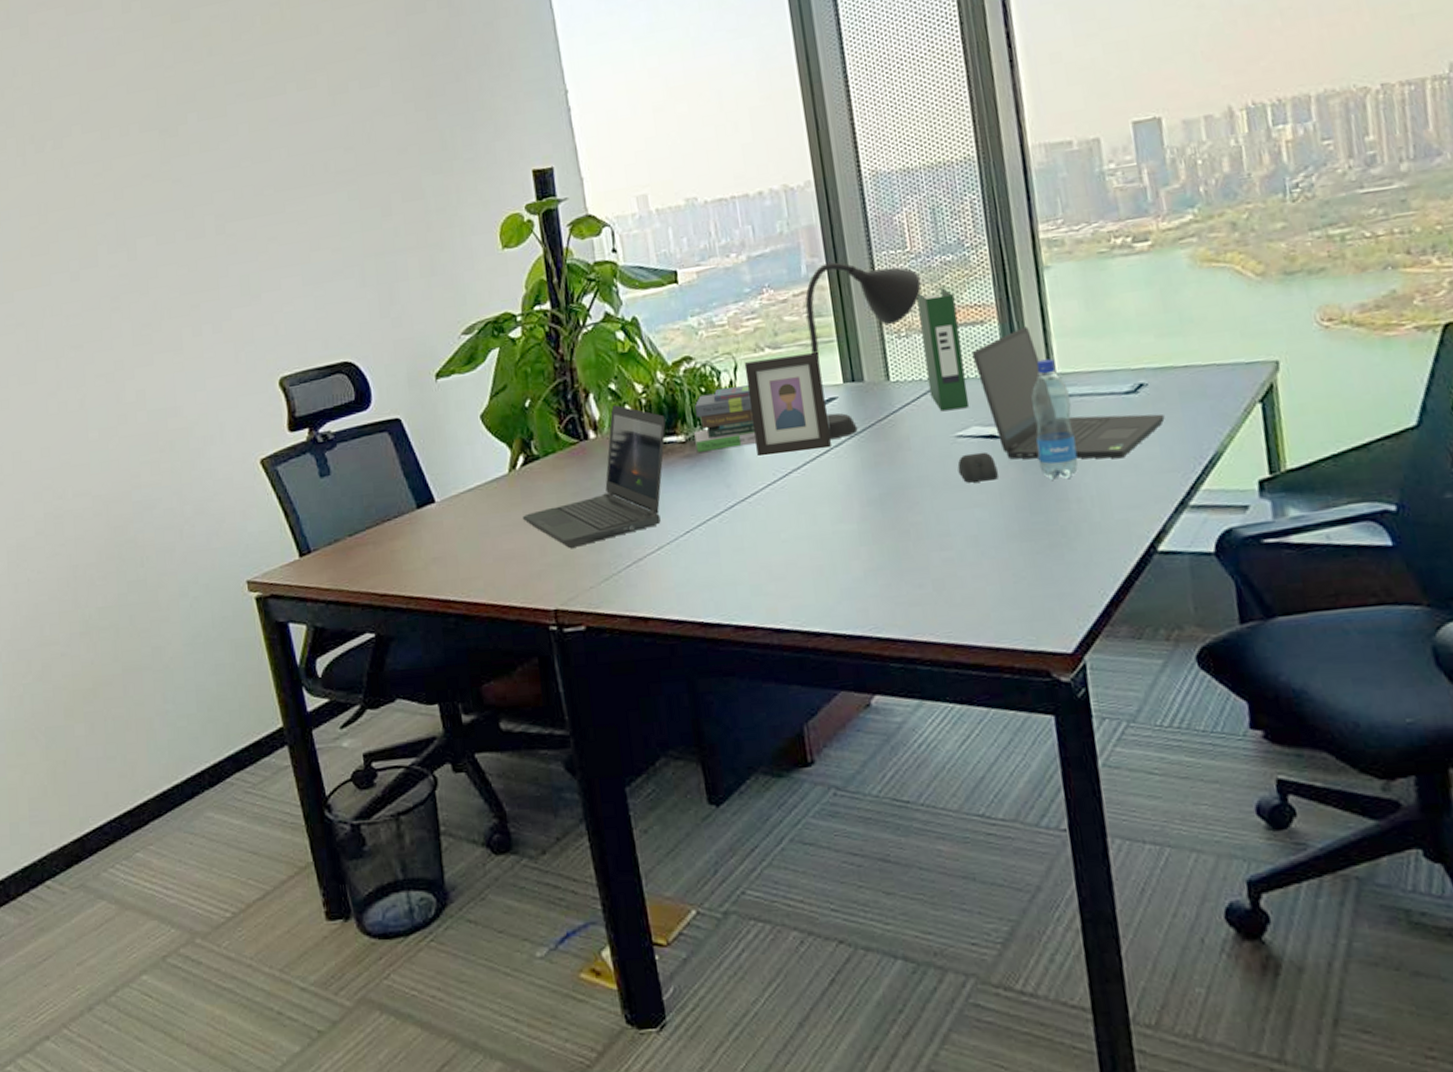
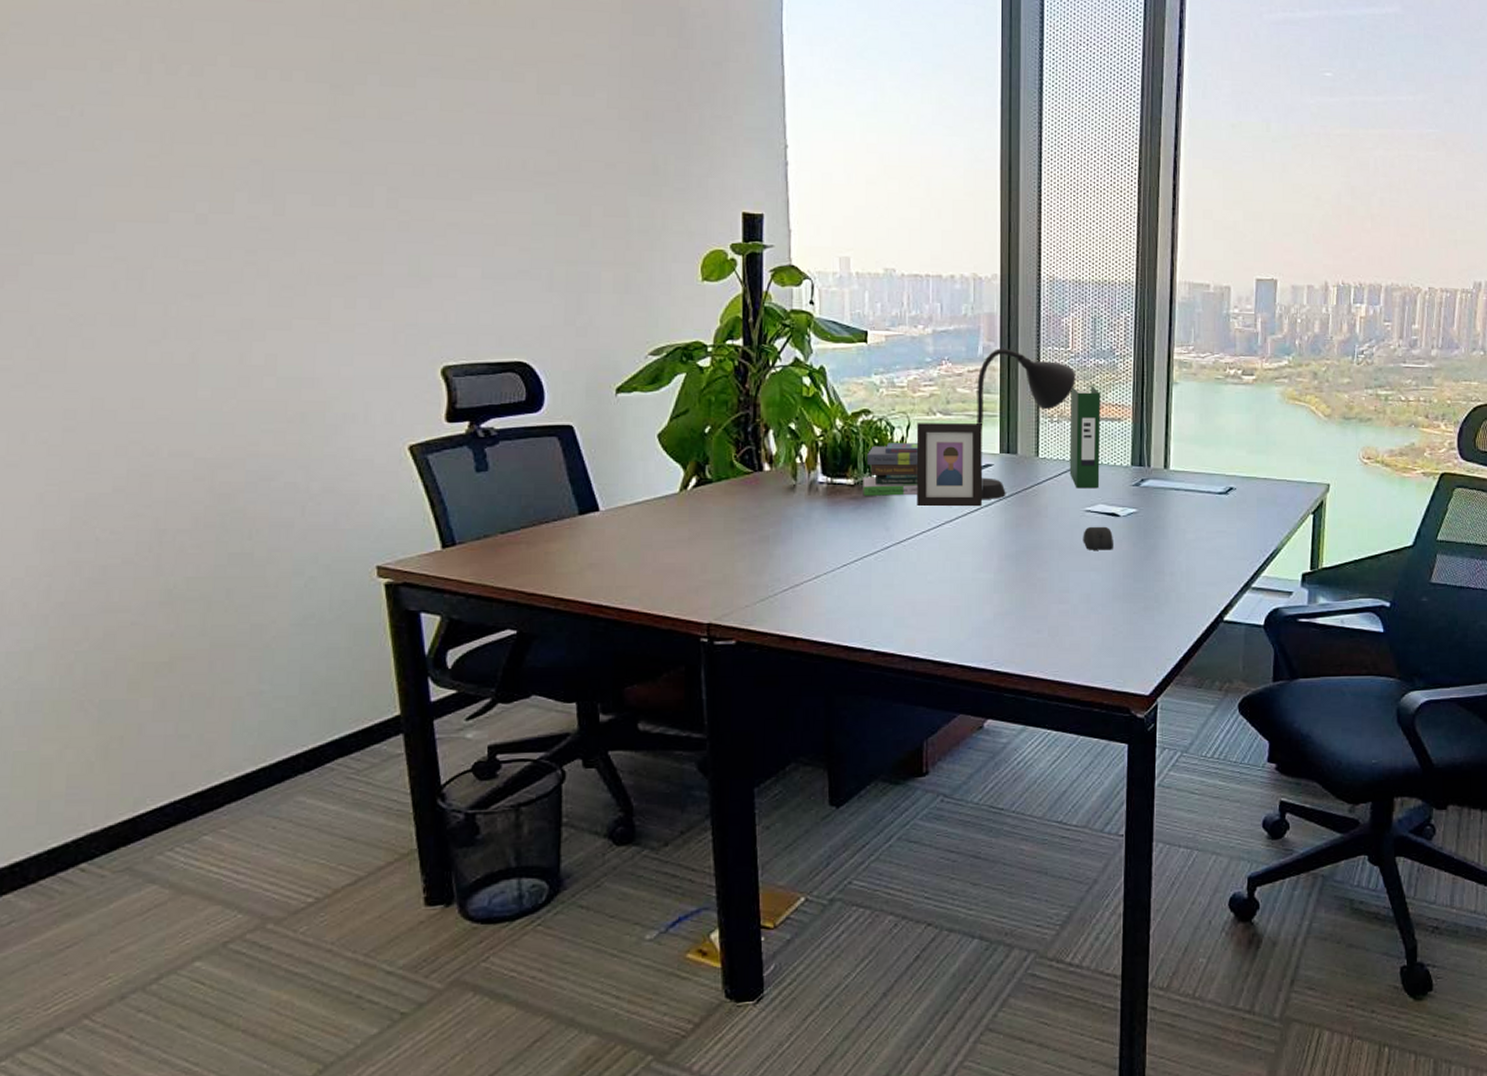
laptop computer: present [522,405,666,548] -> none [687,443,838,568]
laptop: present [971,326,1165,459] -> none [1108,429,1244,544]
bottle: present [1030,358,1079,480] -> none [1146,457,1177,557]

